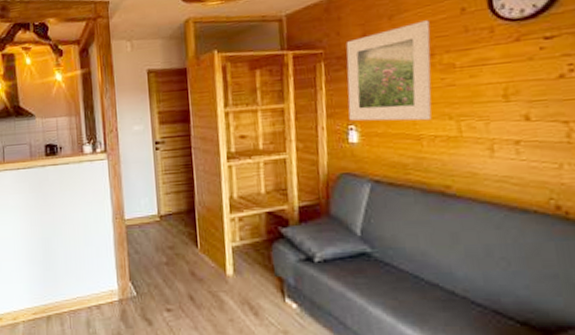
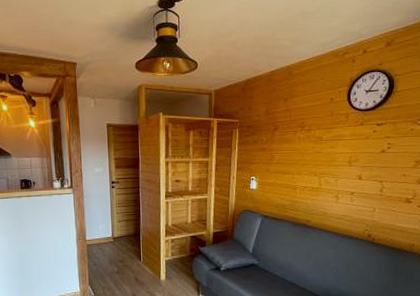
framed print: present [346,20,432,121] -> none [252,105,310,176]

